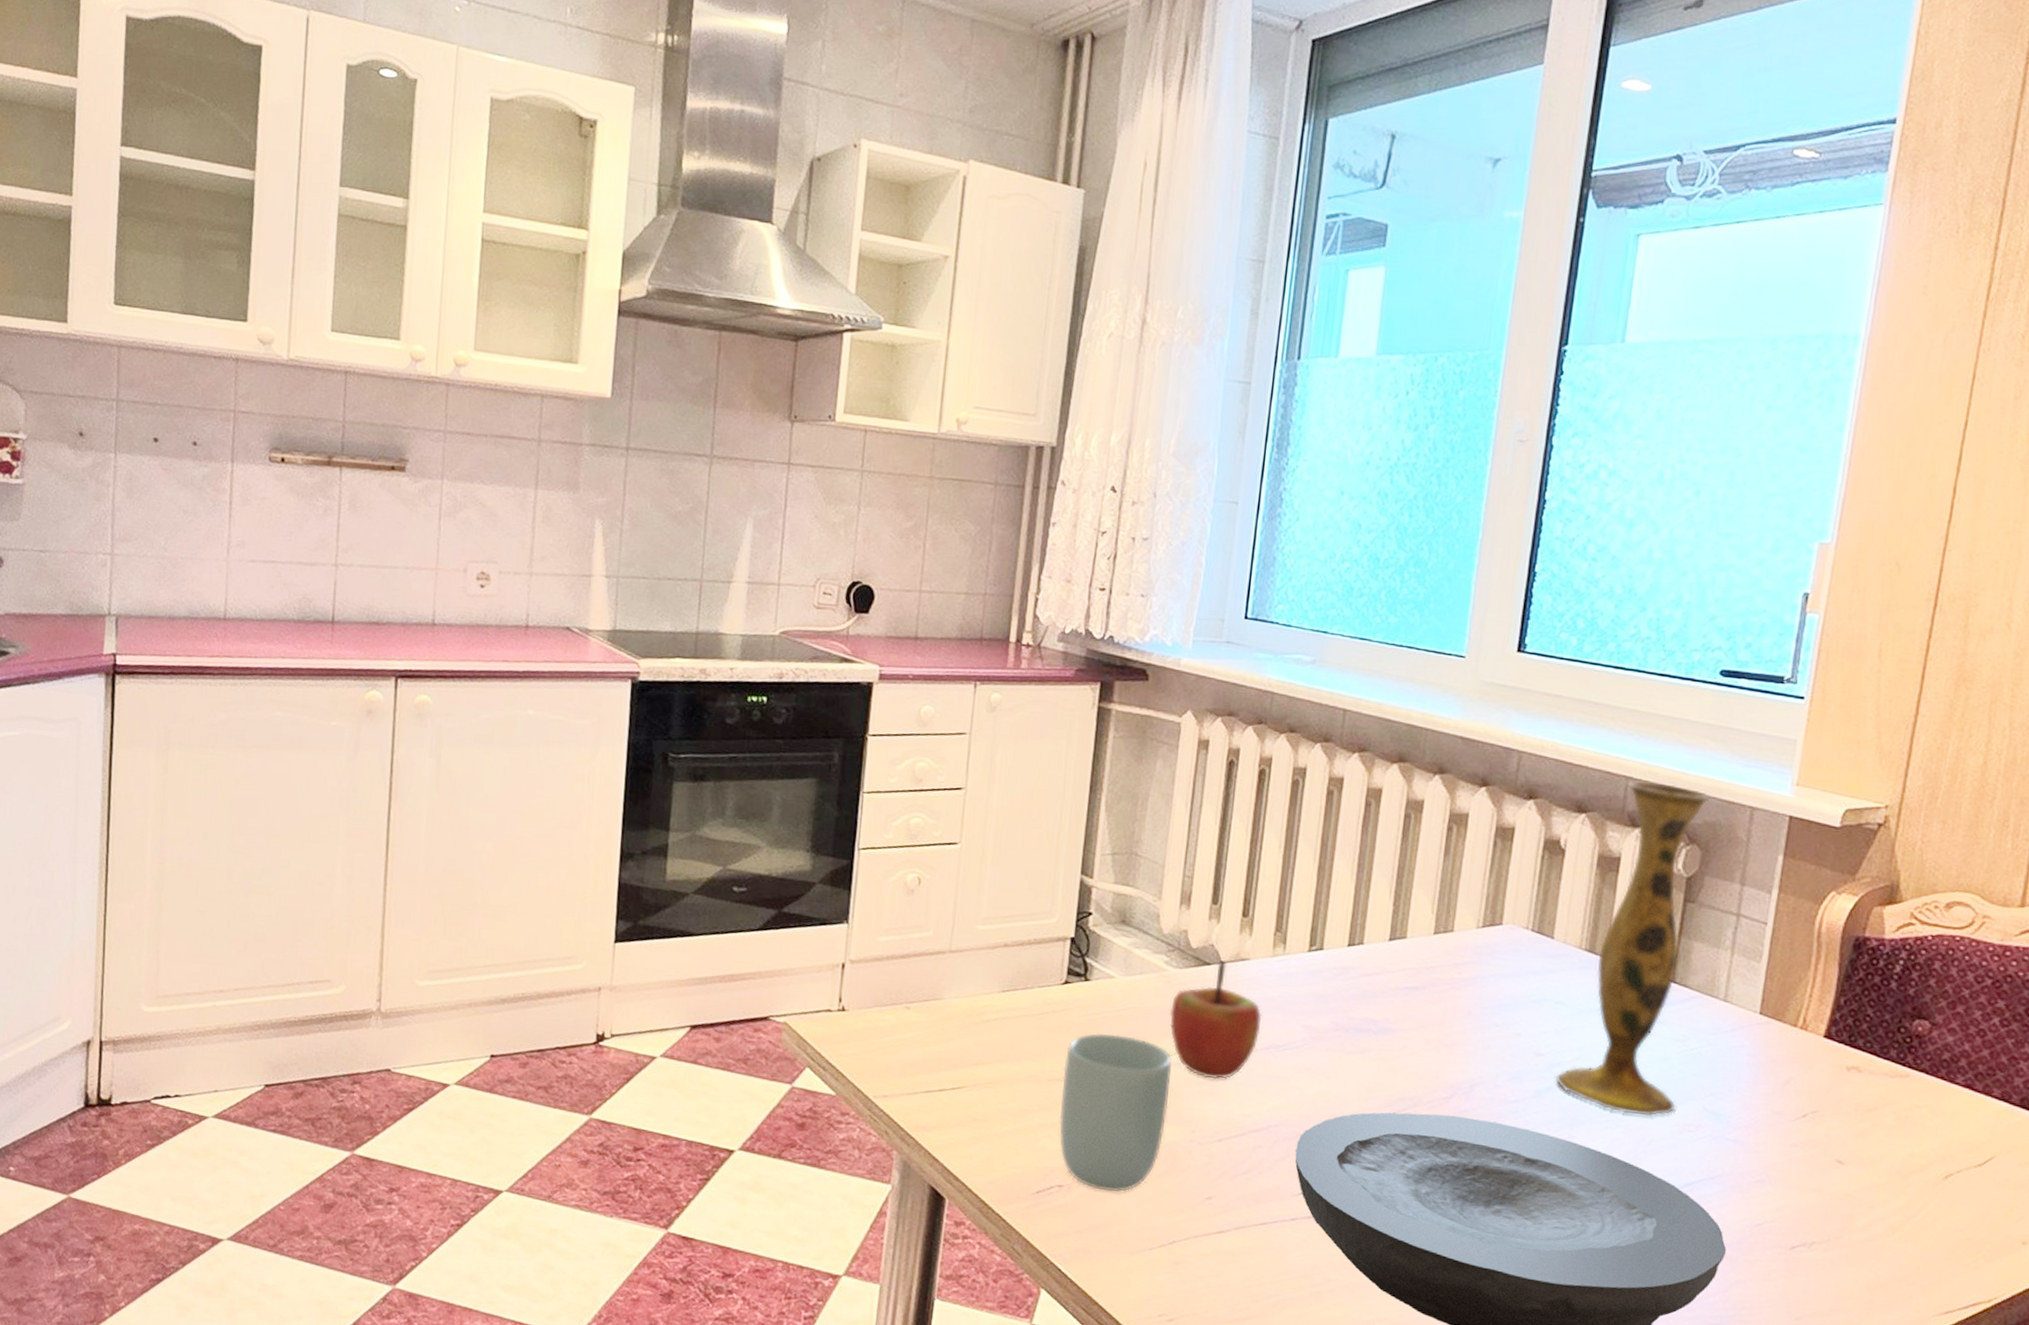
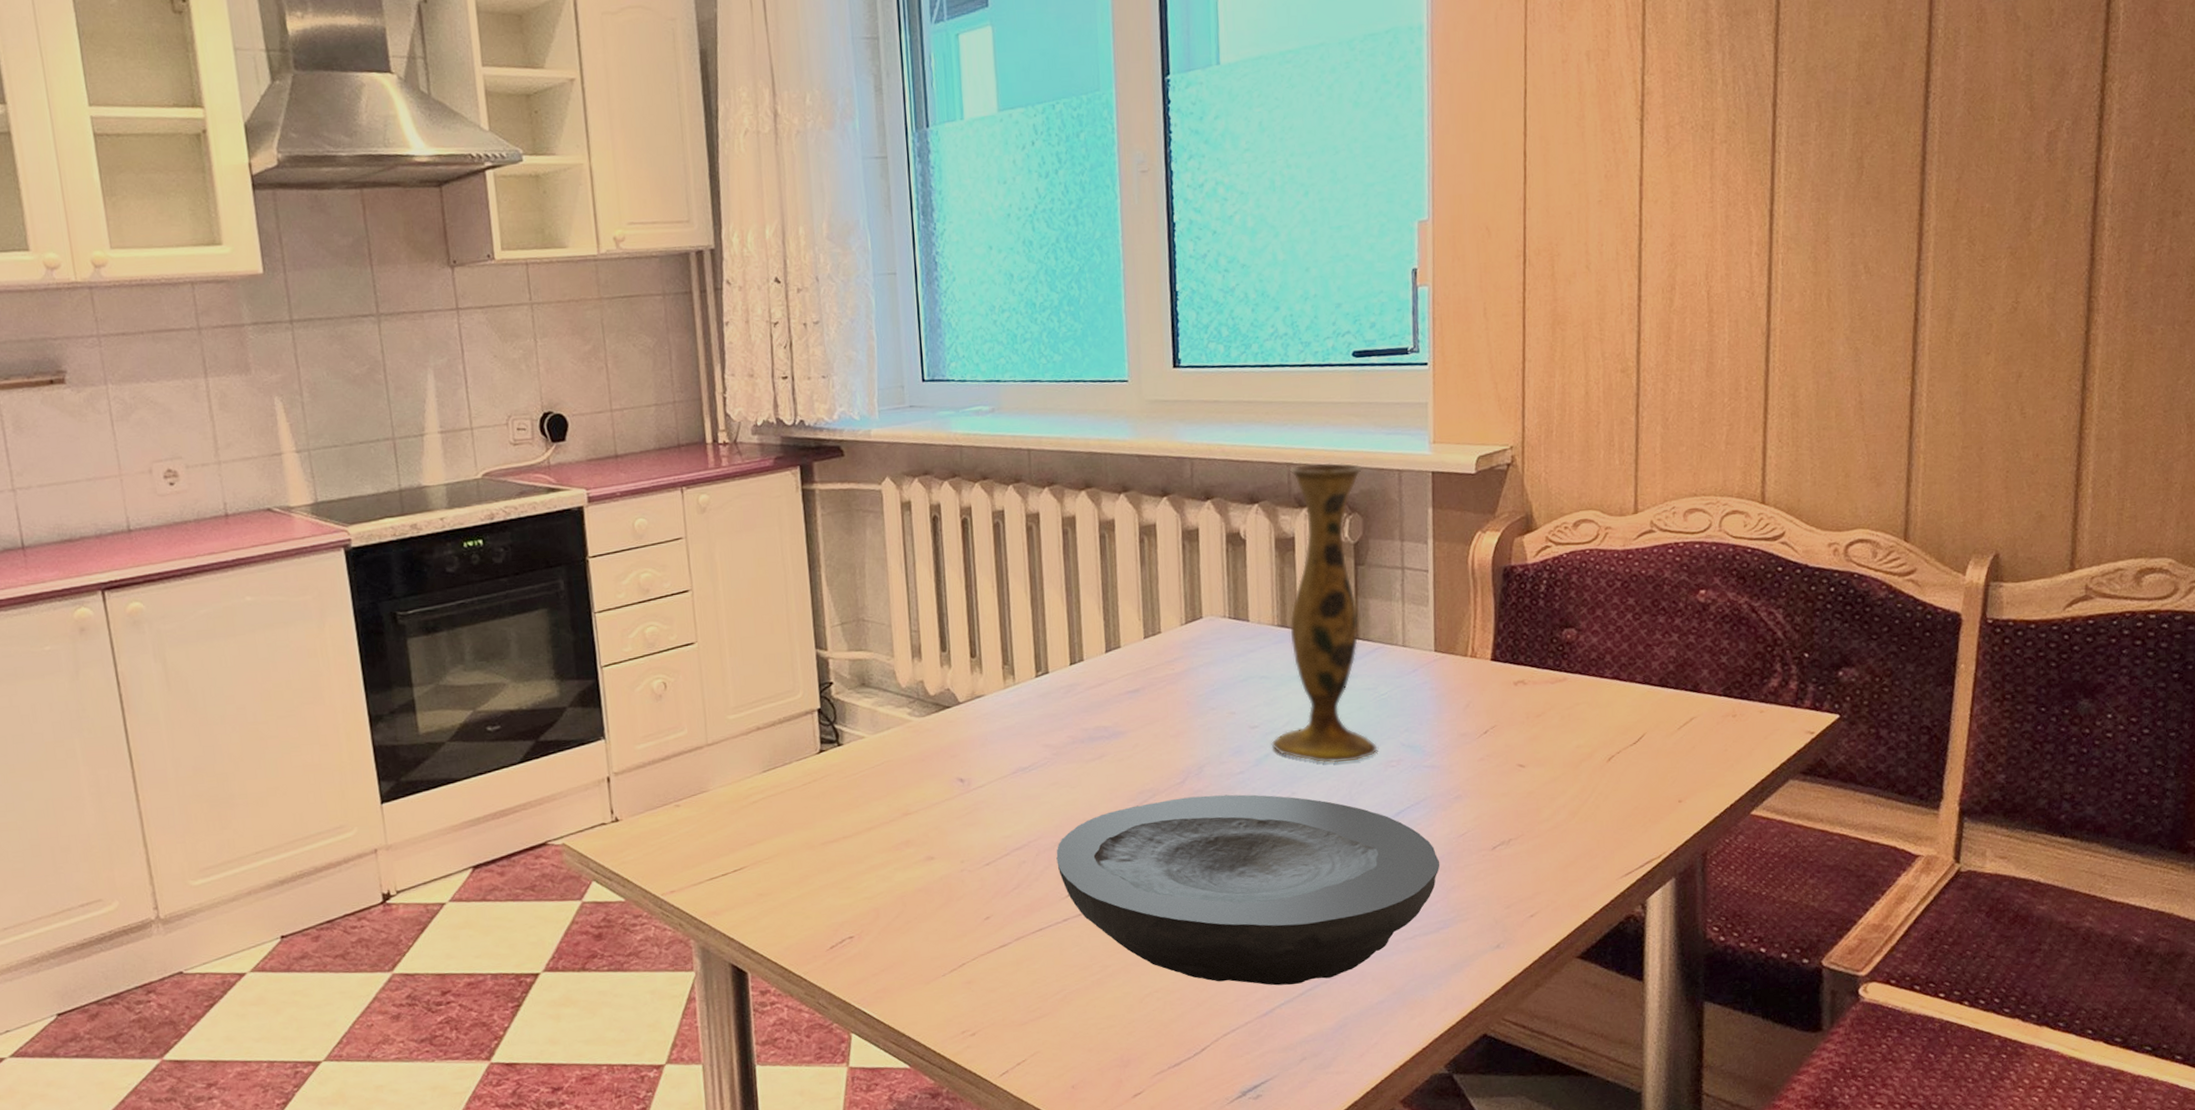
cup: present [1059,1032,1173,1193] -> none [834,788,937,934]
apple: present [1169,960,1262,1080] -> none [921,701,1006,812]

